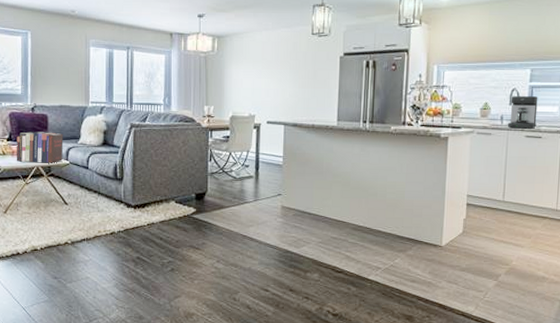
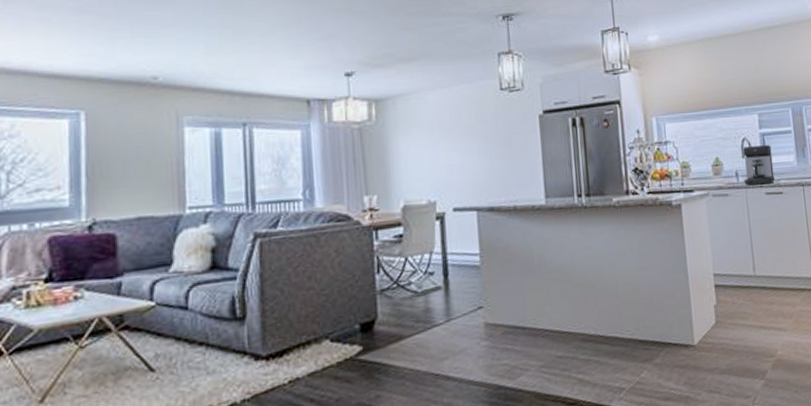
books: present [16,132,64,163] -> none [61,259,145,314]

